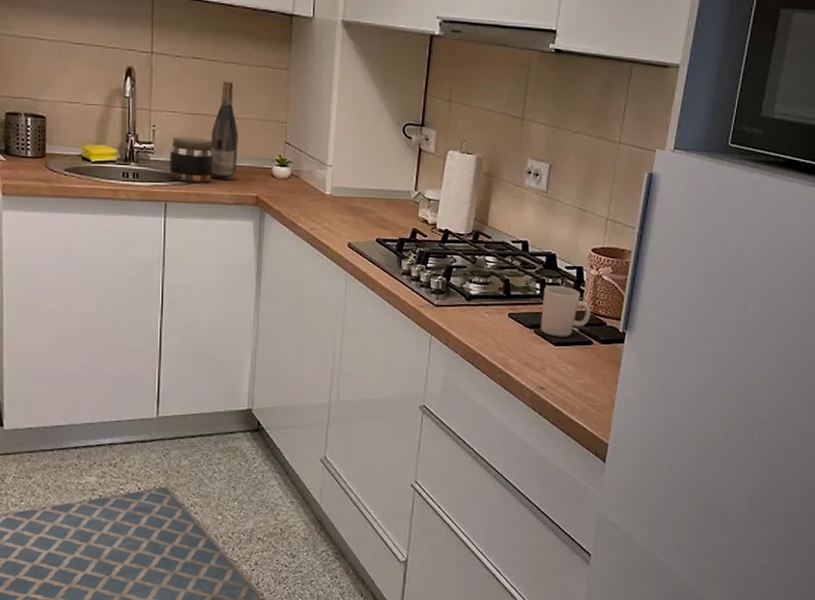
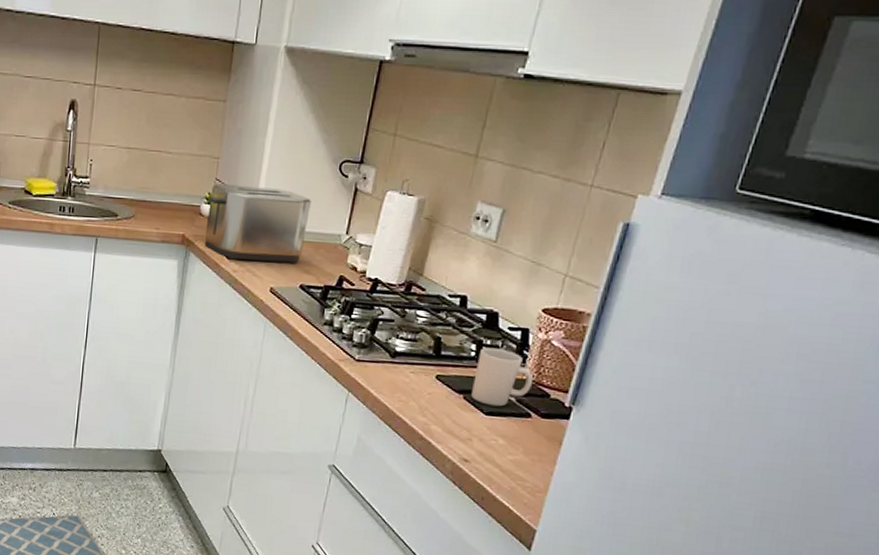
jar: present [170,136,213,183] -> none [102,170,145,219]
wine bottle: present [210,81,238,181] -> none [140,114,171,218]
toaster: none [279,147,379,219] -> present [204,183,311,263]

